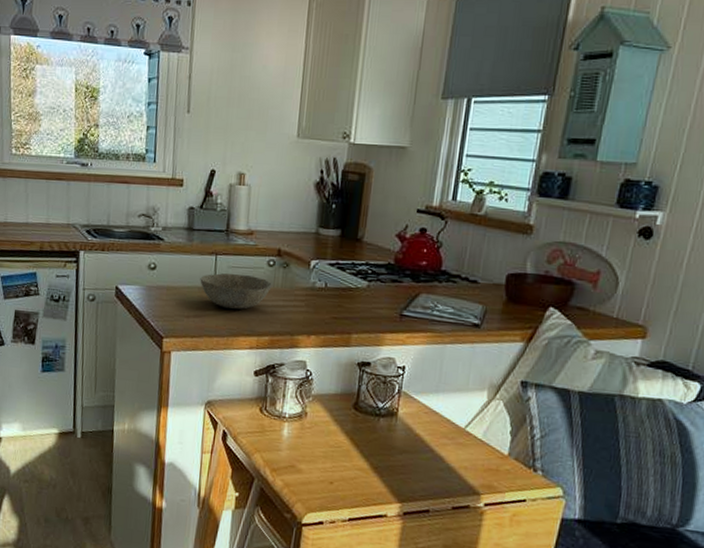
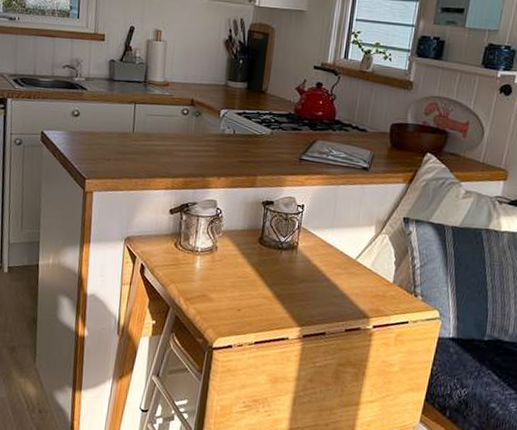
bowl: present [200,273,272,309] -> none [120,120,186,153]

